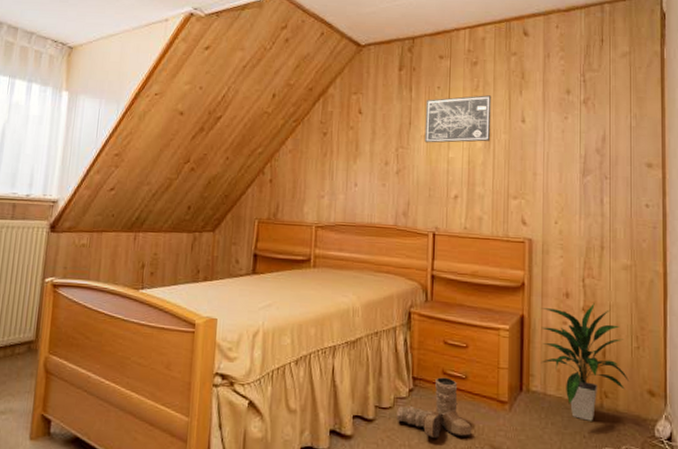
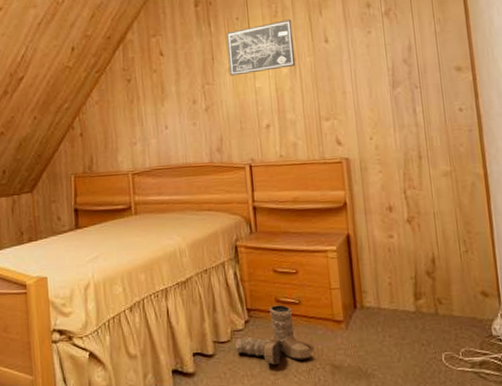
indoor plant: present [540,303,629,421] -> none [366,213,461,329]

